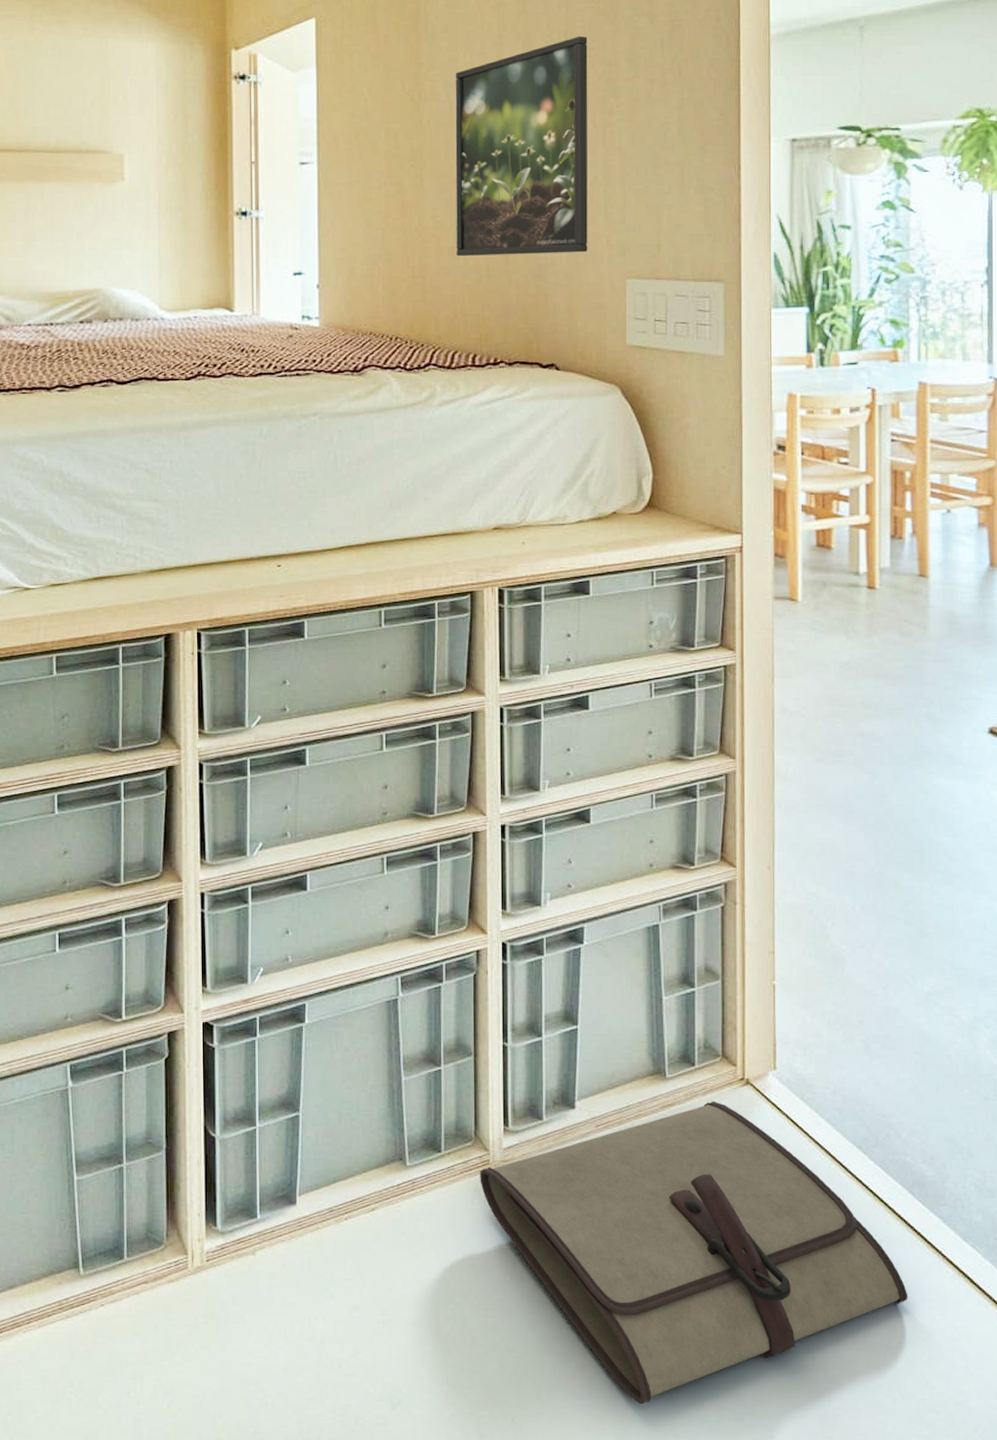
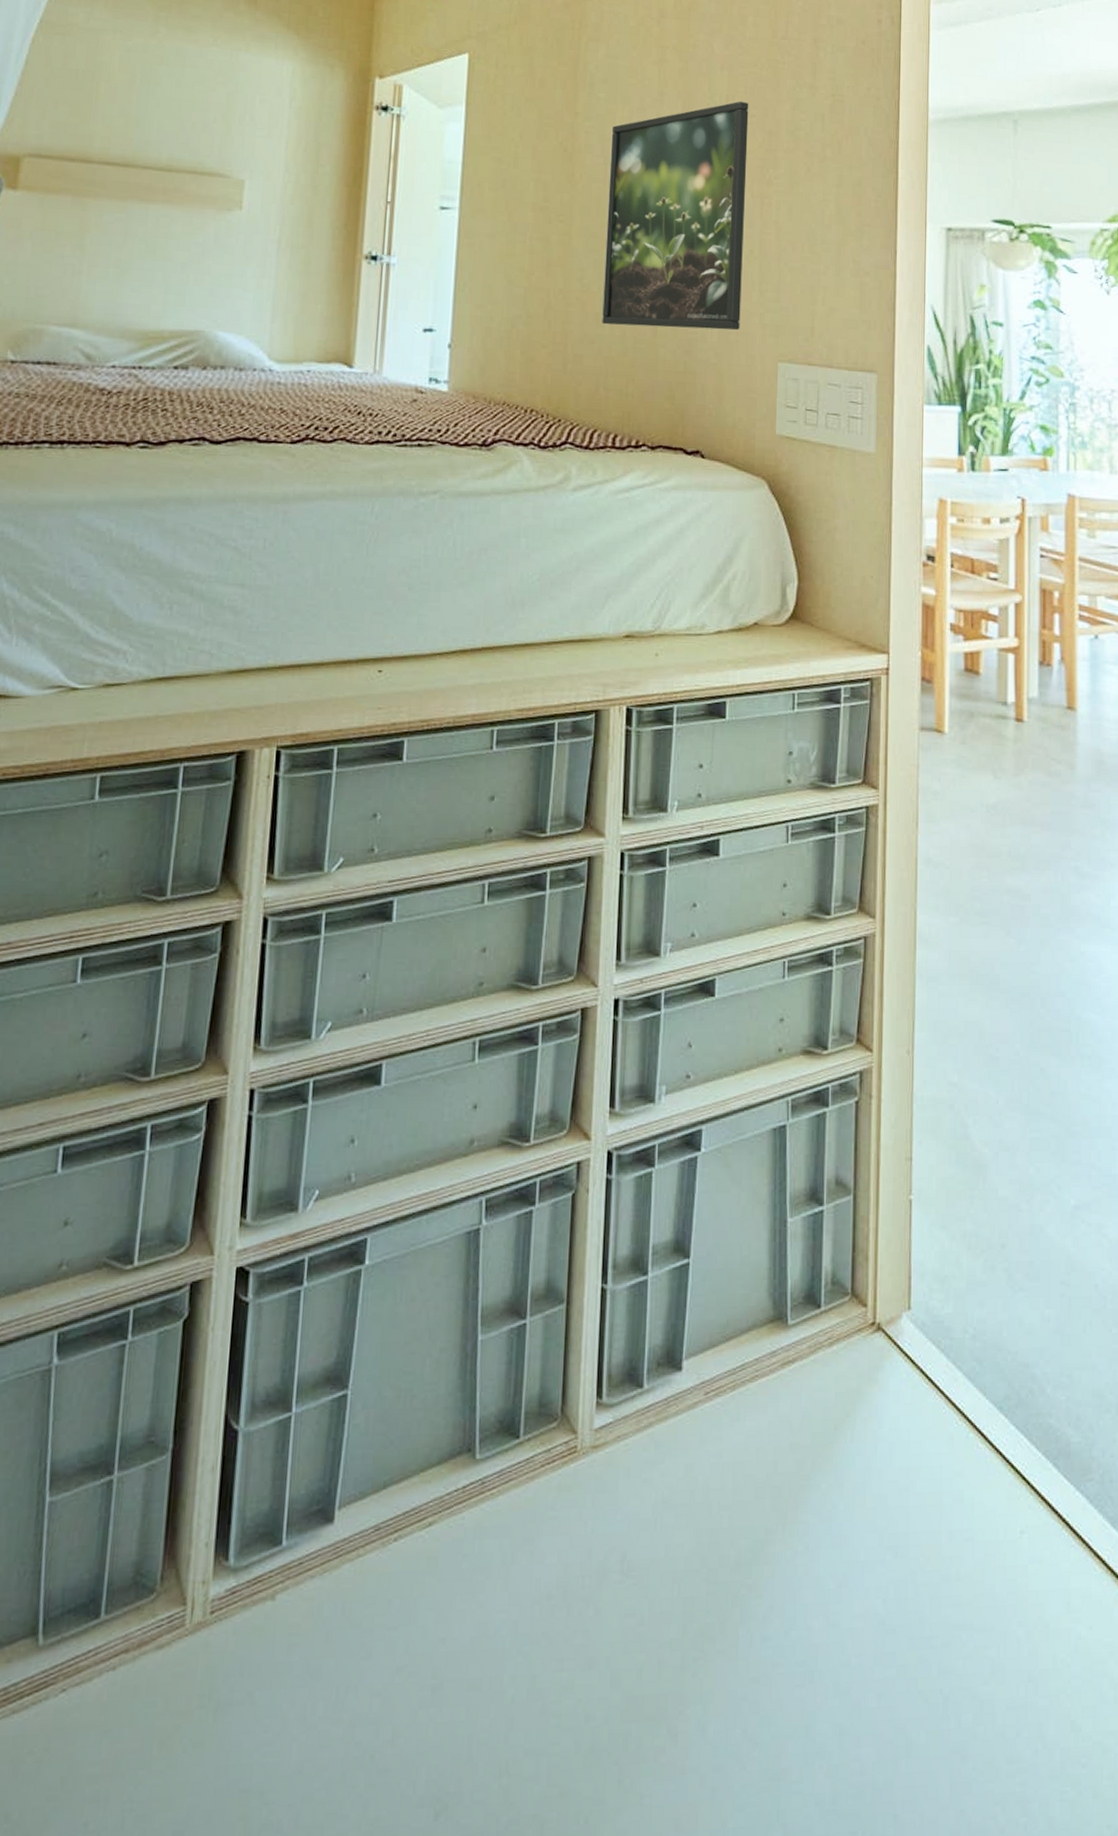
tool roll: present [480,1101,908,1405] -> none [564,1354,1052,1785]

